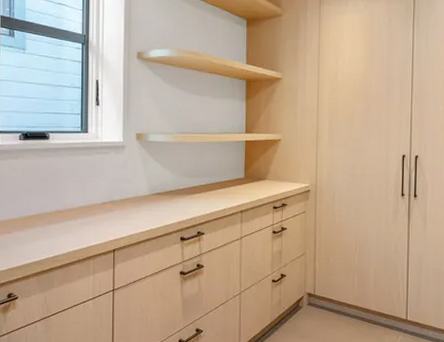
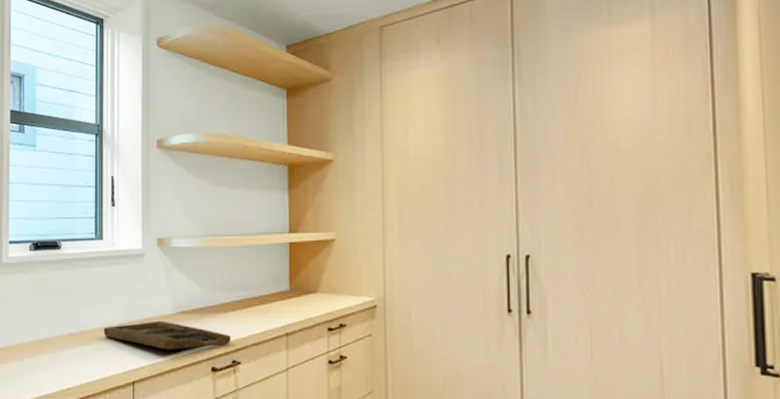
decorative tray: none [88,200,197,224] -> present [103,320,231,350]

